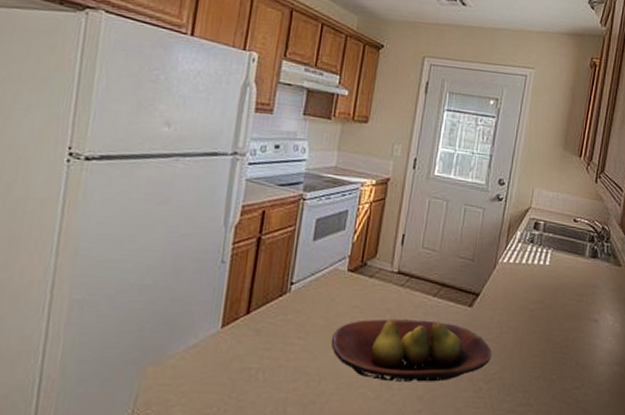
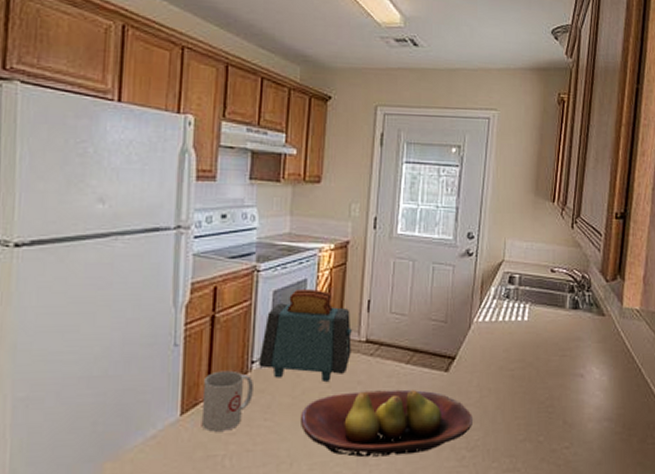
mug: none [239,289,292,346] -> present [201,370,255,432]
toaster: none [297,219,386,307] -> present [259,289,352,381]

